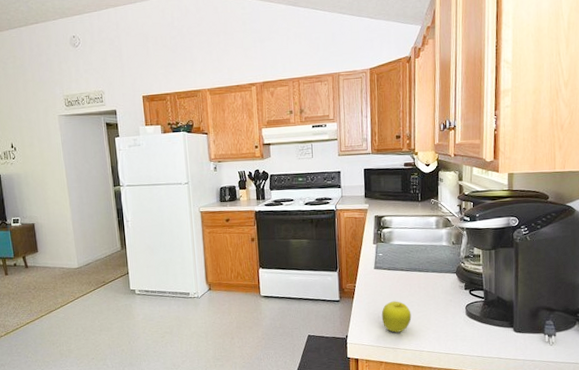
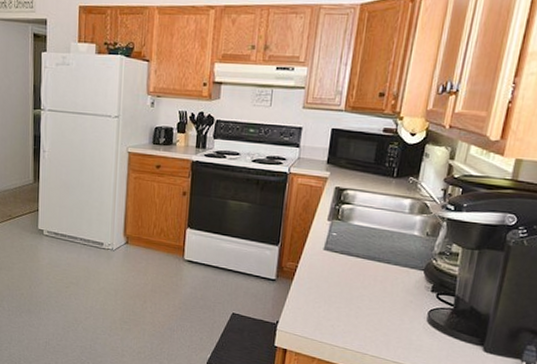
fruit: present [381,301,412,333] -> none [322,290,360,328]

